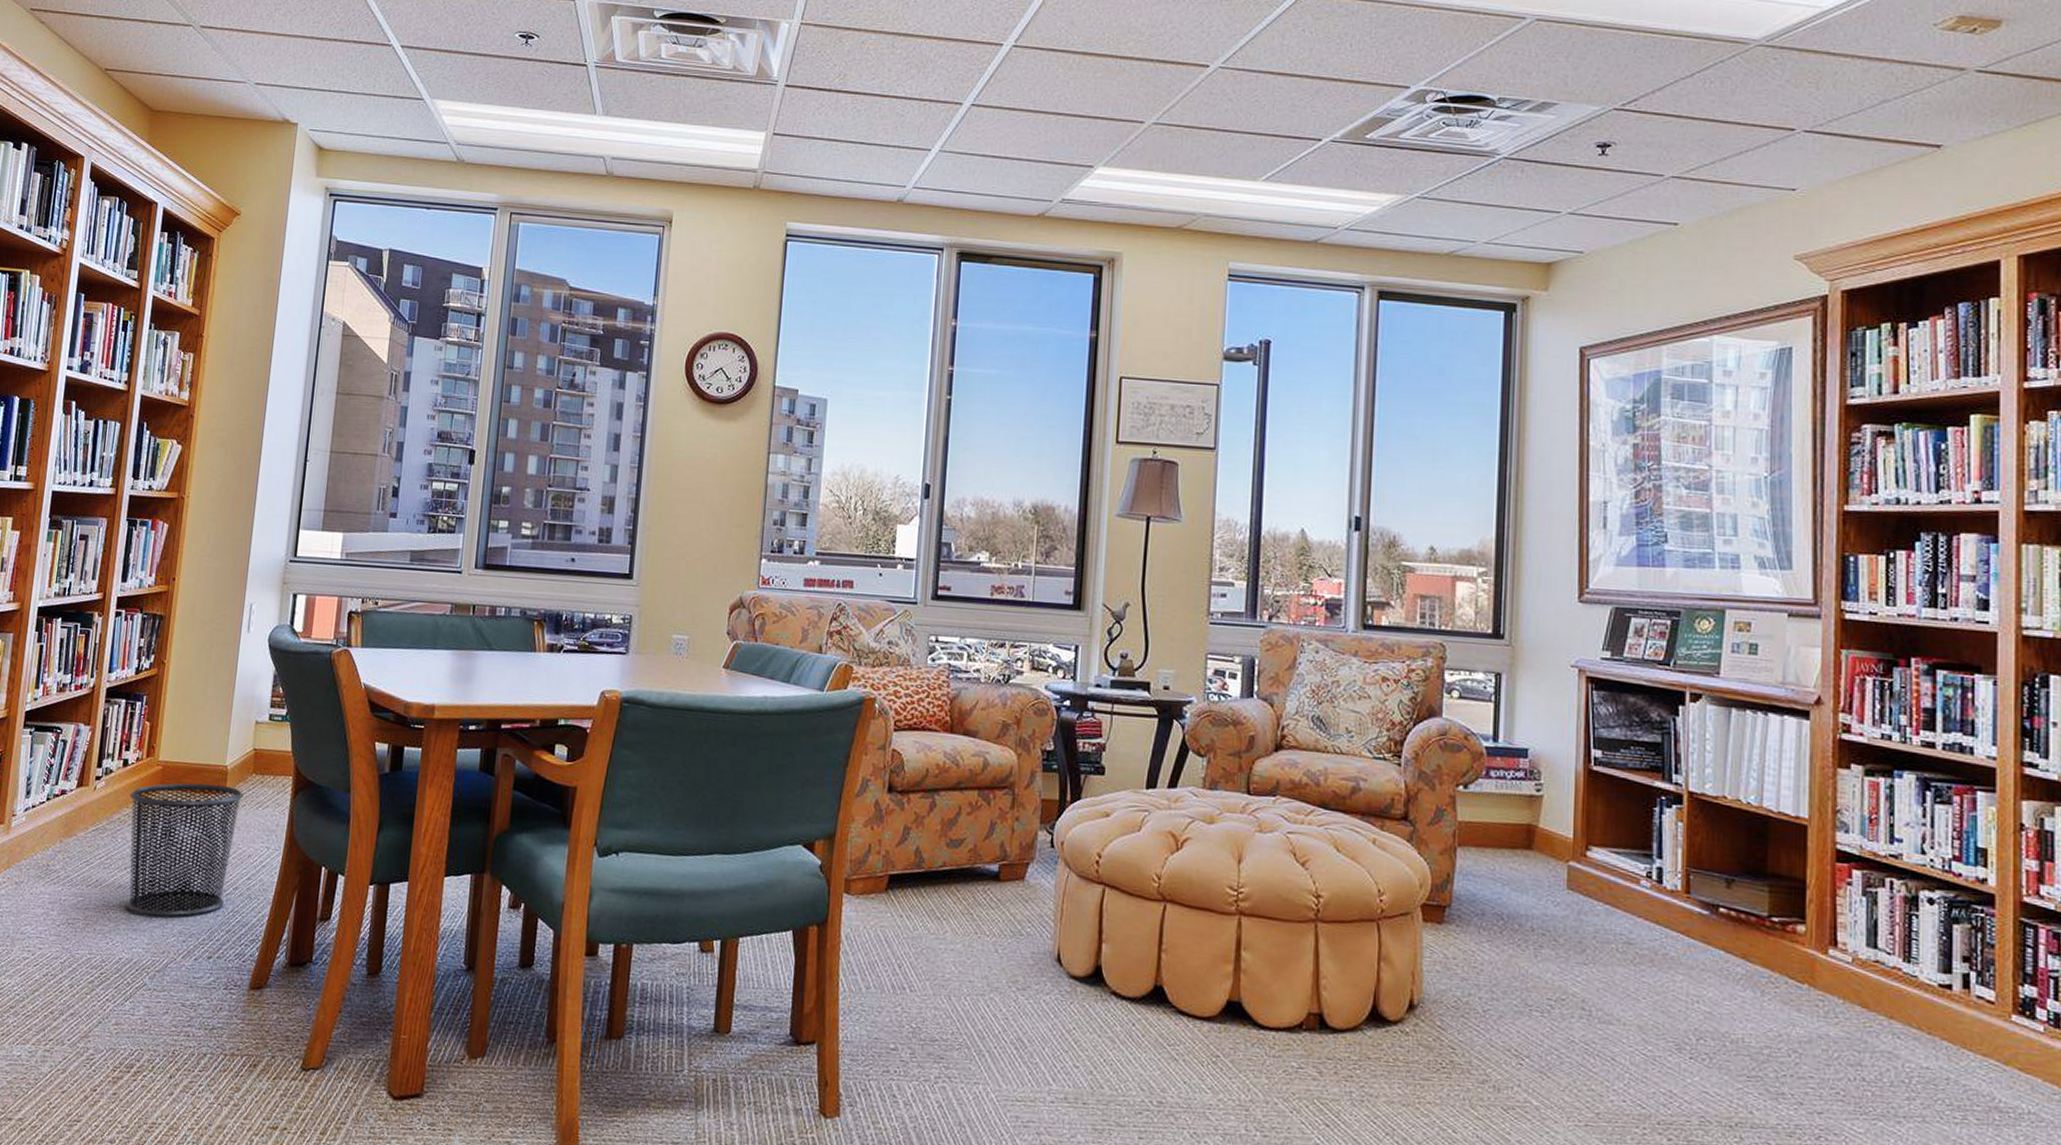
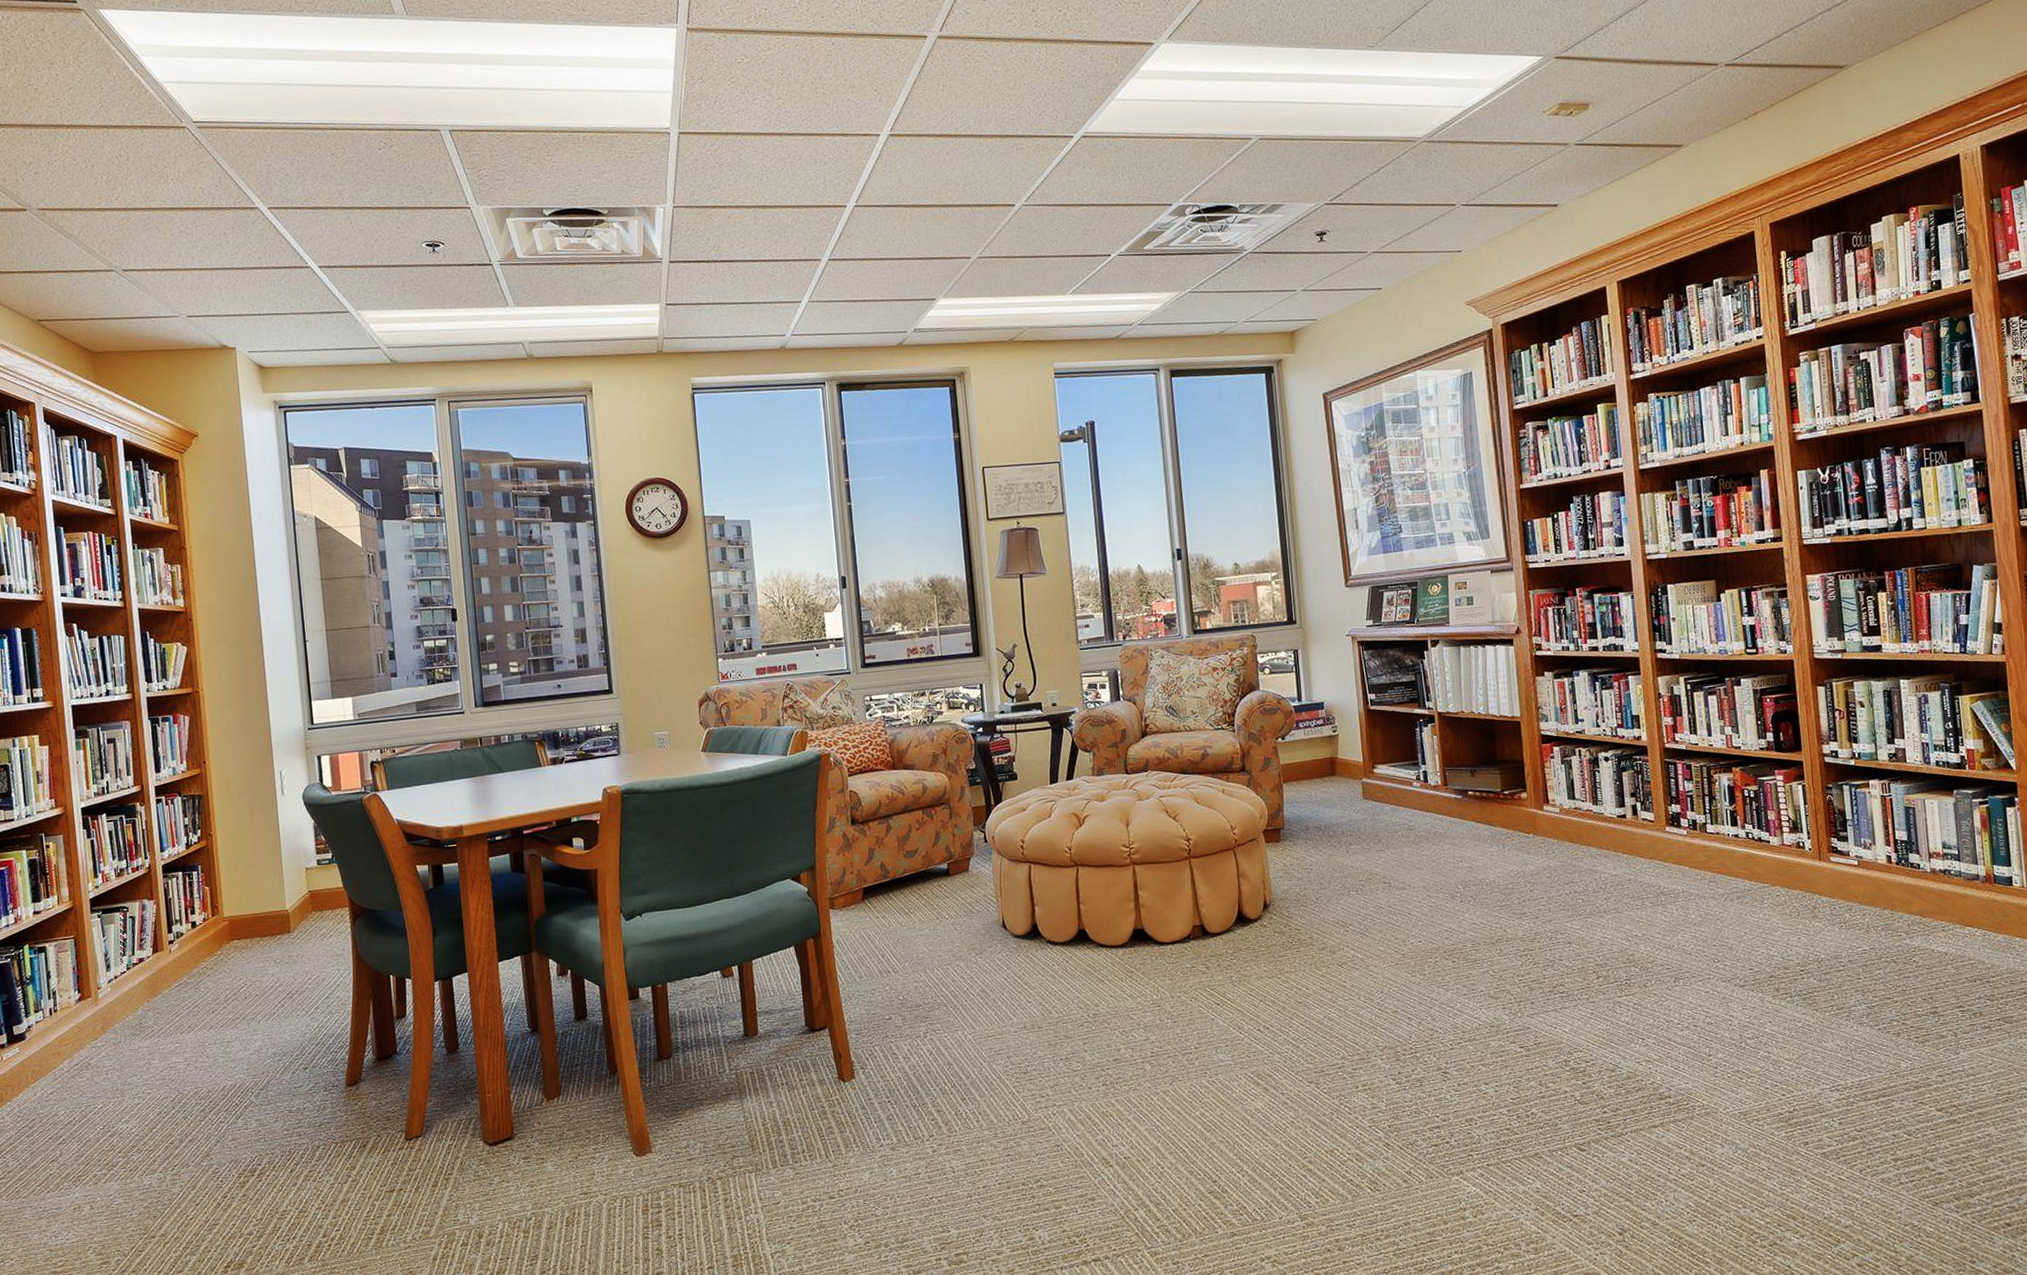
waste bin: present [126,783,243,918] -> none [203,926,309,1047]

